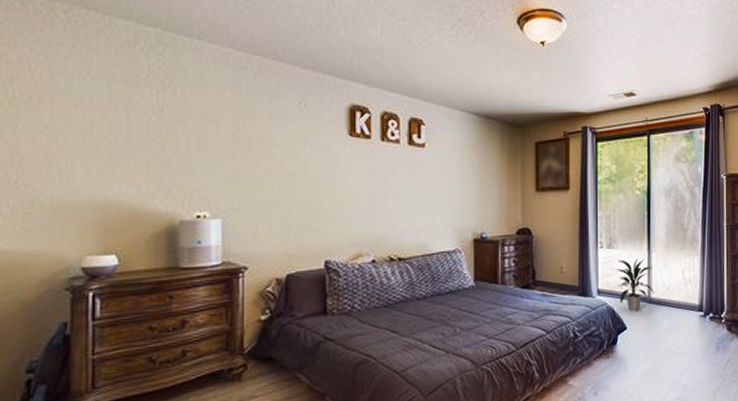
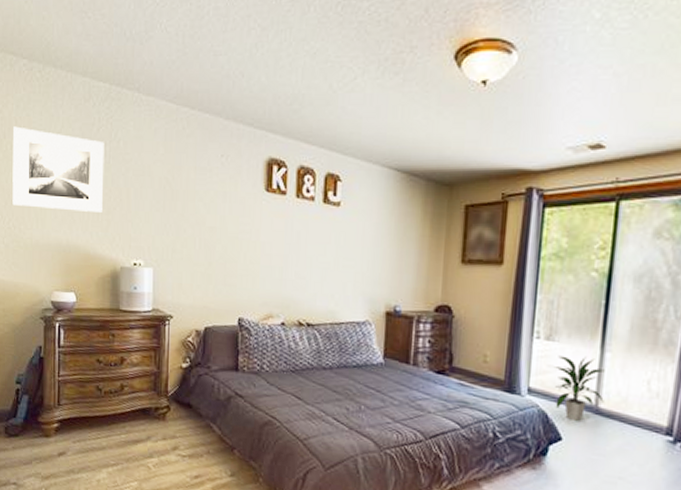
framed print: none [23,71,156,164] -> present [12,126,104,212]

